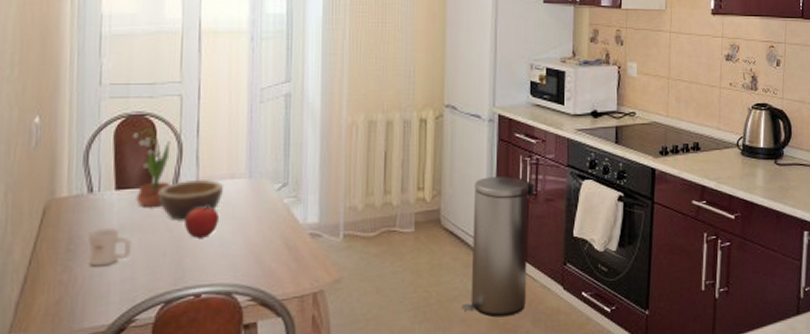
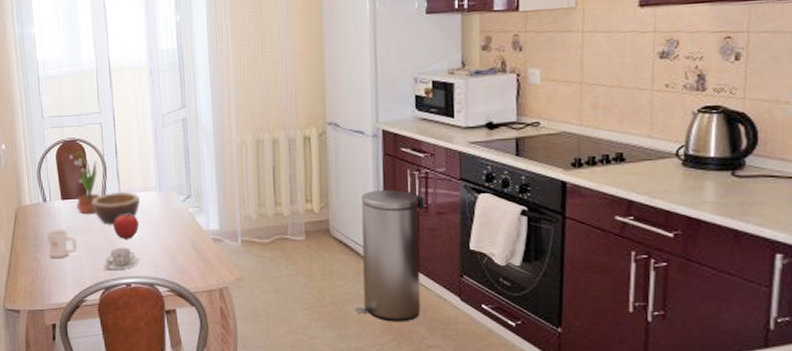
teacup: none [165,248,215,280] -> present [103,247,139,271]

